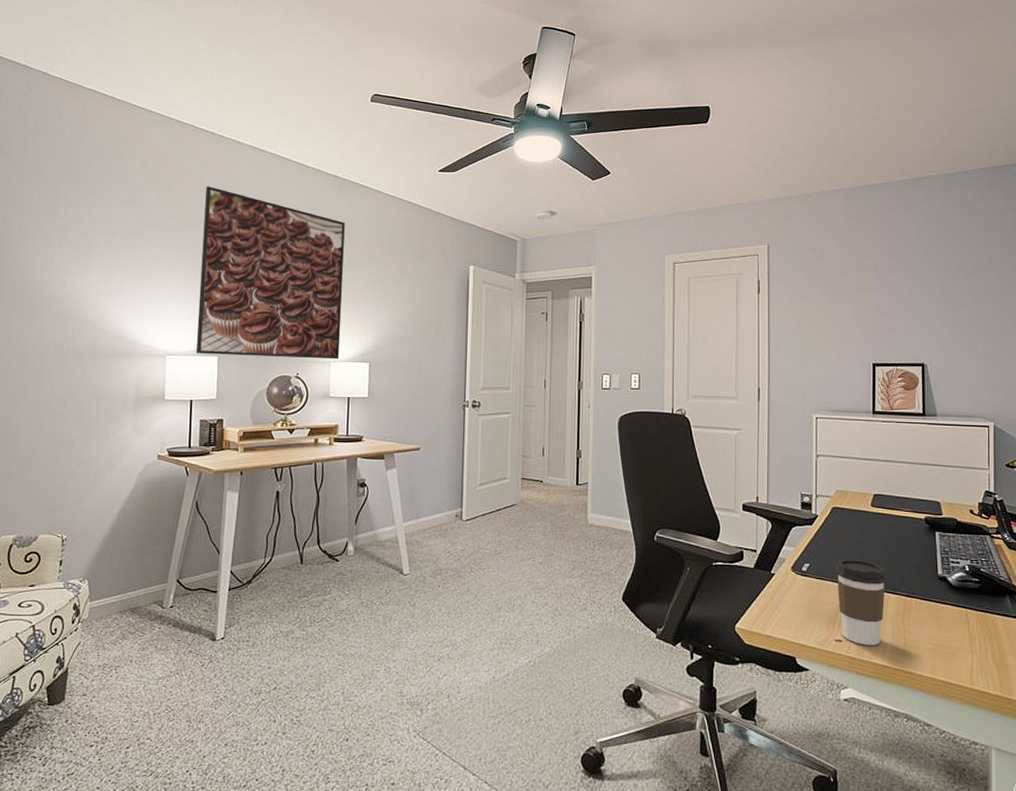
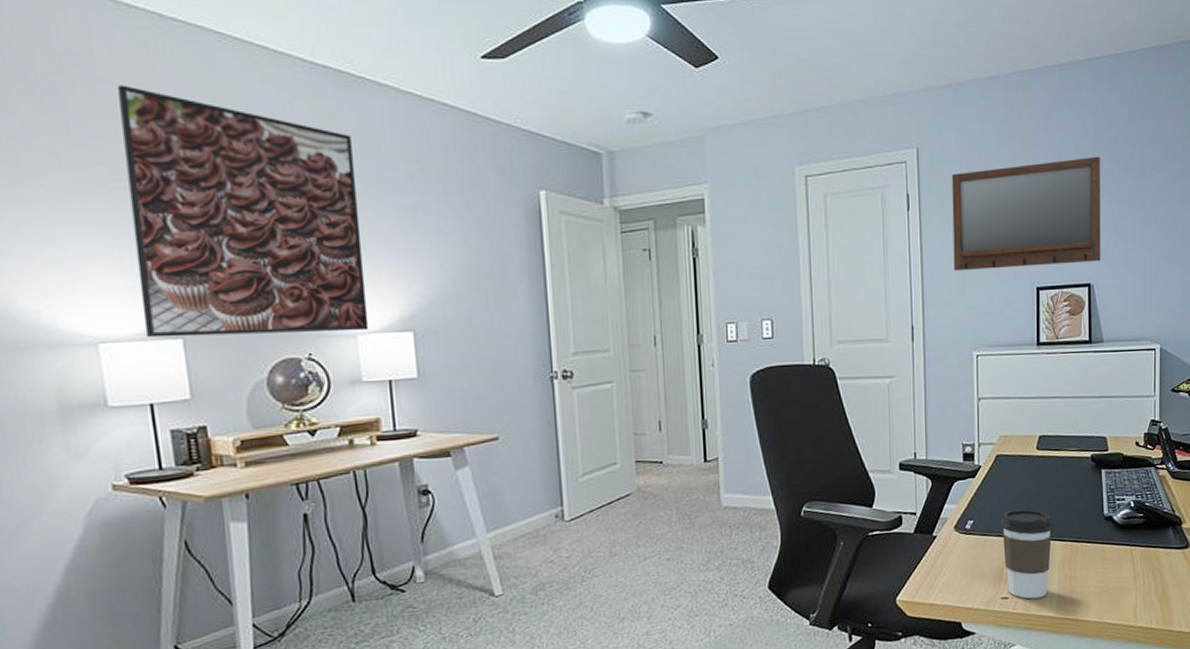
home mirror: none [797,256,934,346] -> present [951,156,1101,271]

